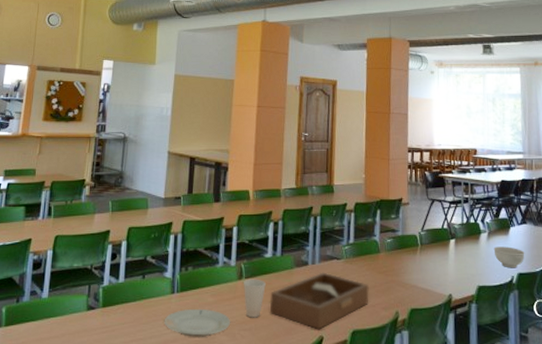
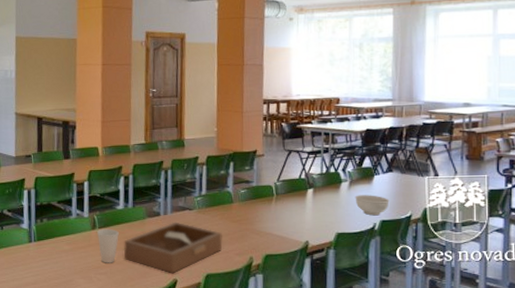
plate: present [164,308,231,337] -> none [24,255,87,280]

